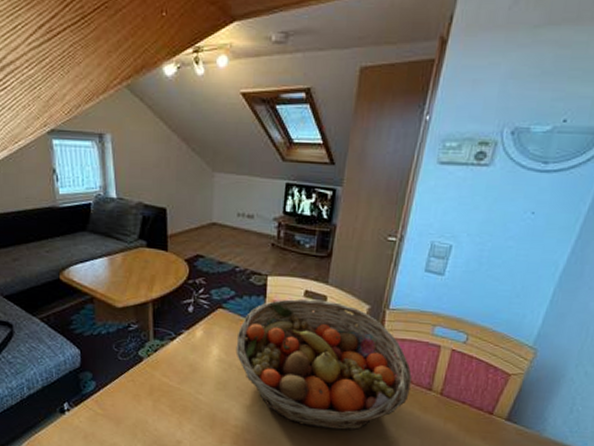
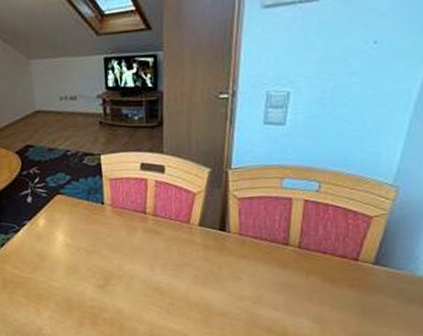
fruit basket: present [235,298,412,431] -> none [79,170,265,299]

